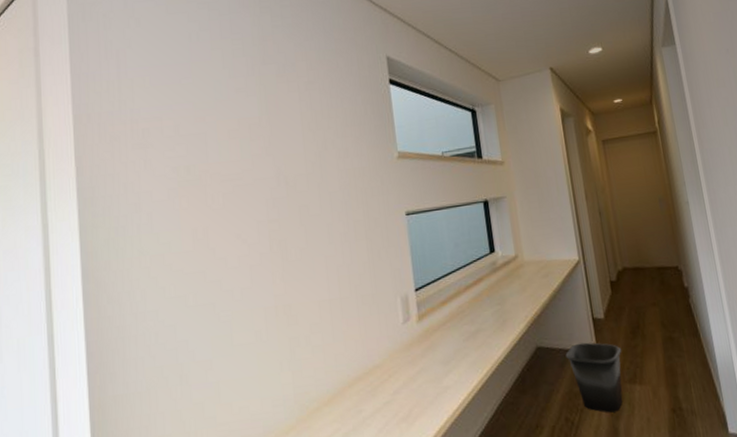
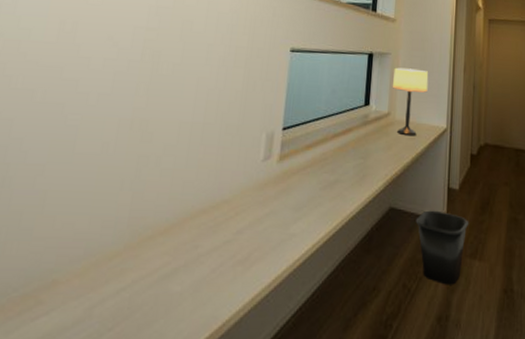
table lamp: none [512,206,552,275] -> present [392,67,429,136]

